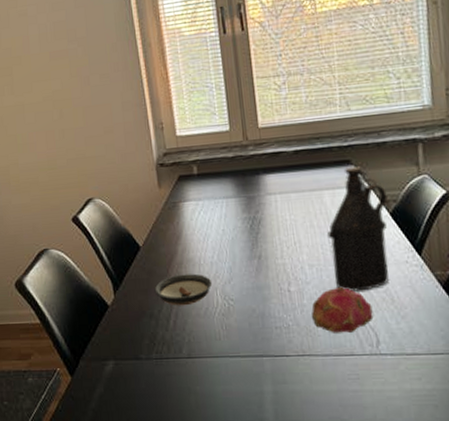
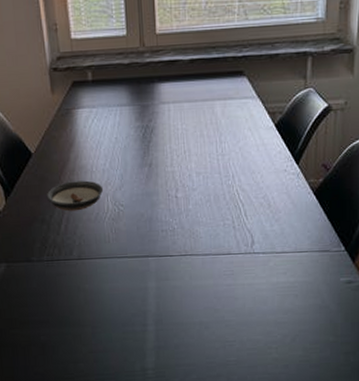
fruit: present [311,287,374,333] -> none [195,194,251,235]
bottle: present [327,166,389,292] -> none [216,78,274,198]

